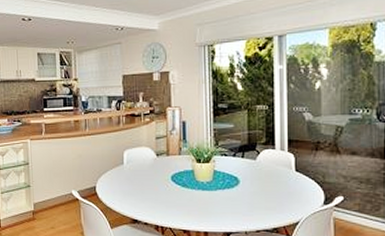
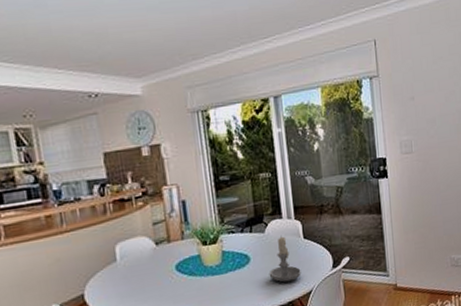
candle: none [256,164,289,209] -> present [268,235,301,283]

